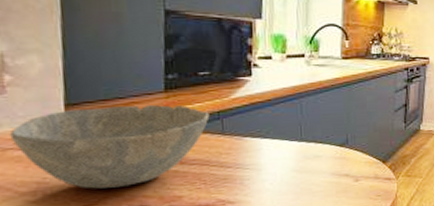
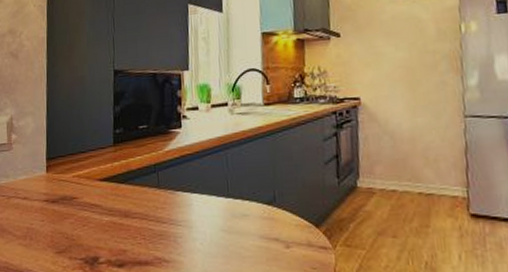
bowl: present [9,105,210,189] -> none [13,158,148,237]

